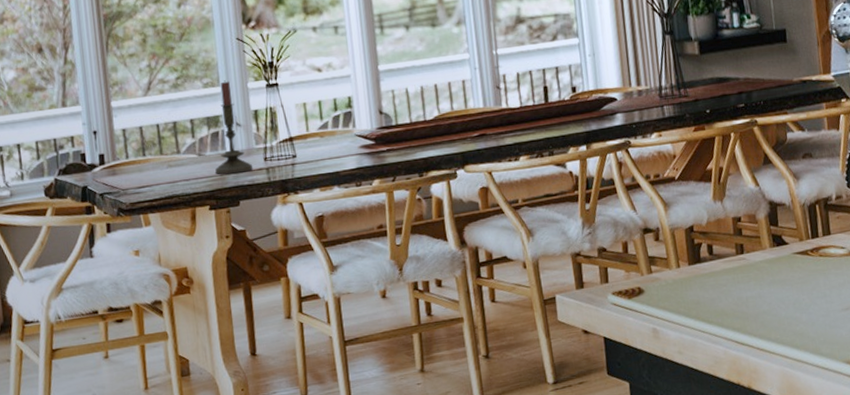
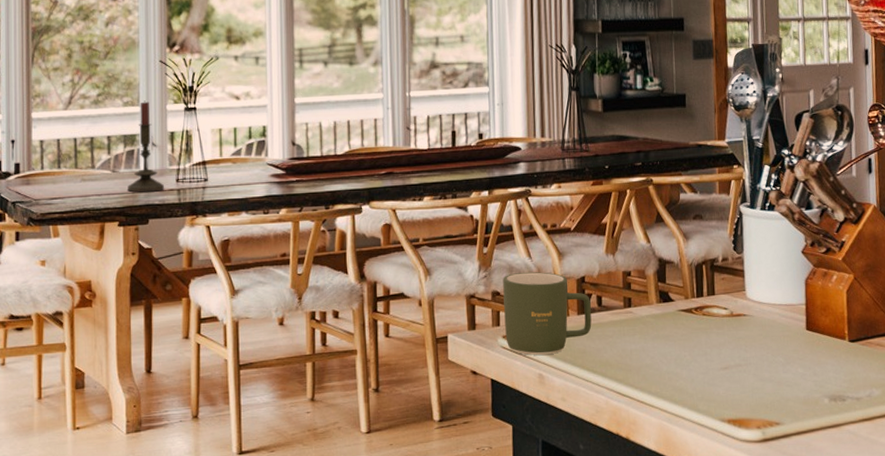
mug: none [608,224,704,310] -> present [503,272,592,356]

